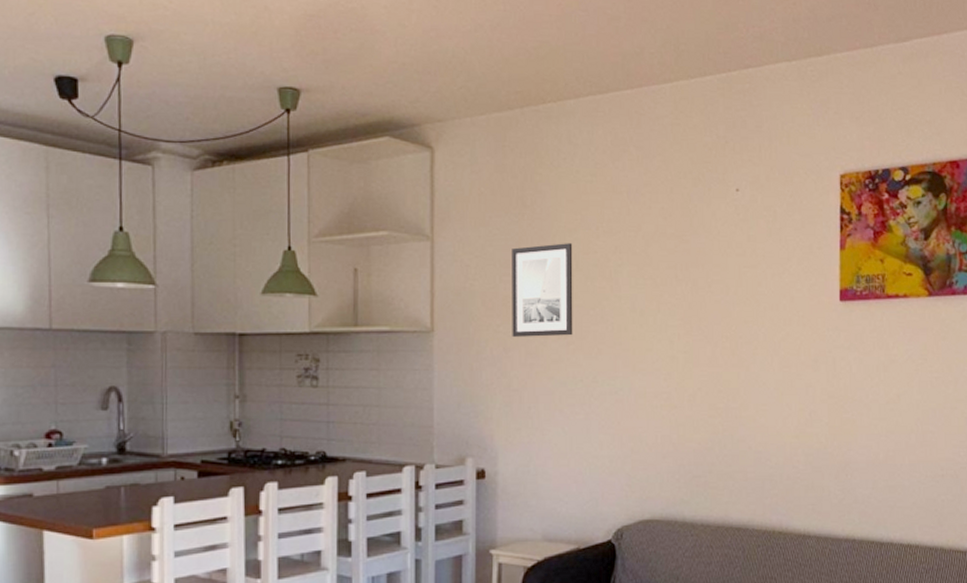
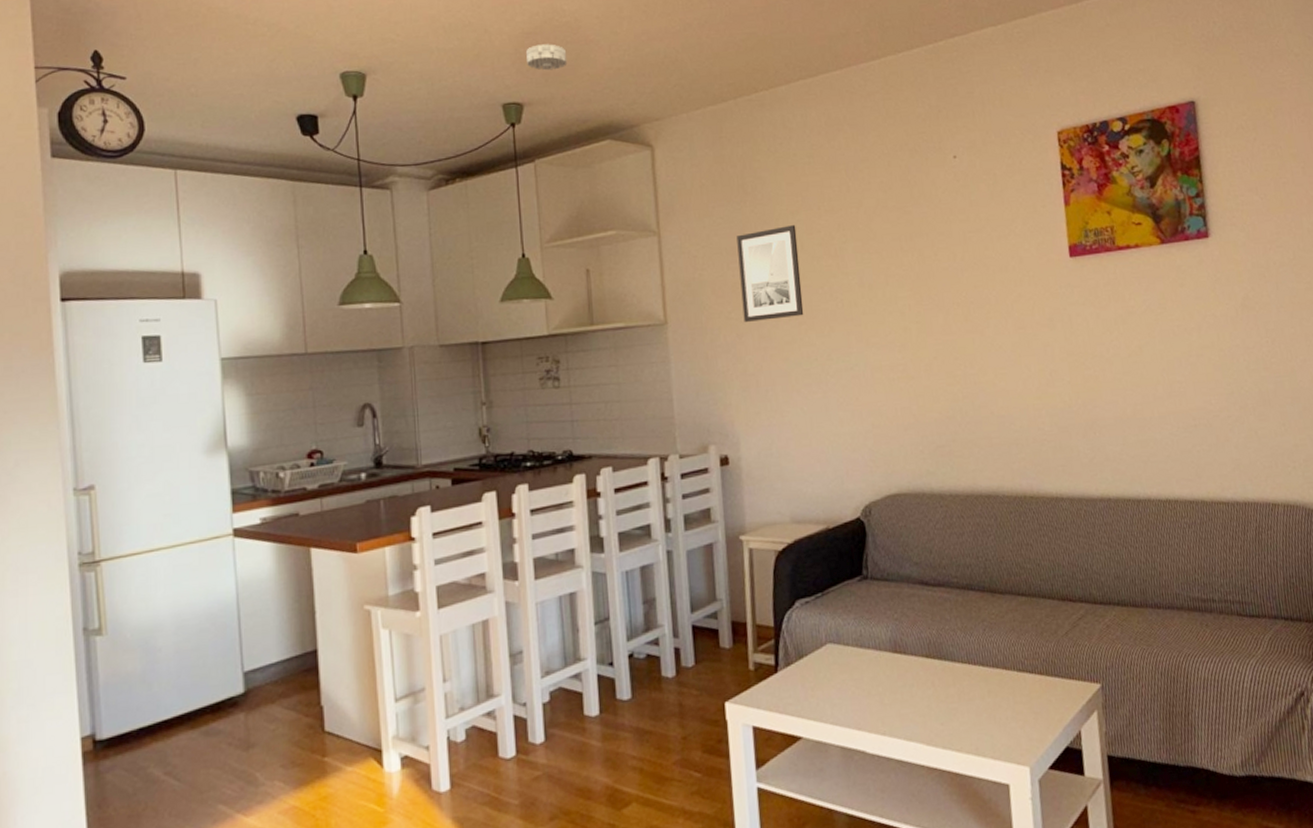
smoke detector: none [308,29,350,58] -> present [526,44,568,71]

